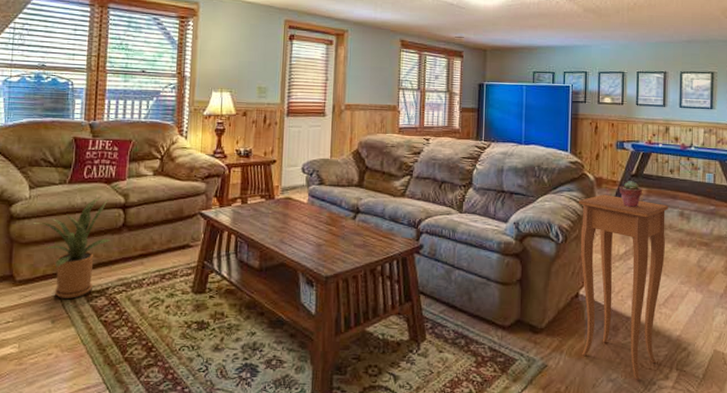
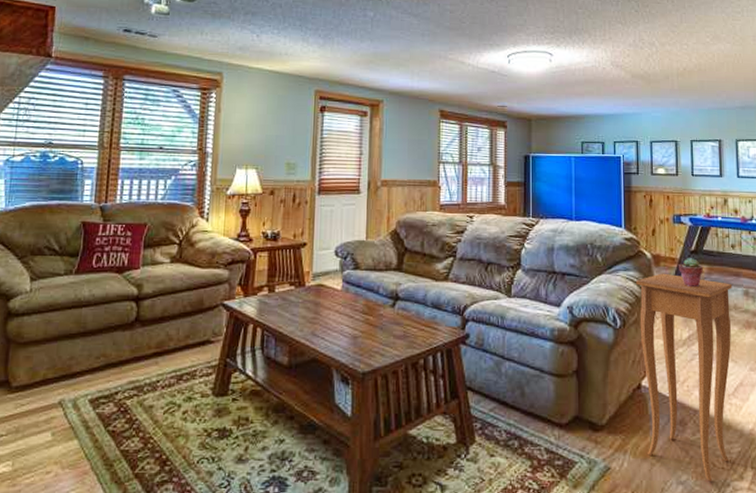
house plant: present [33,196,112,299] -> none [34,287,123,406]

